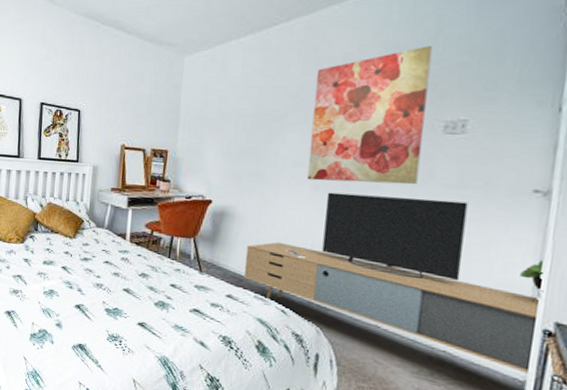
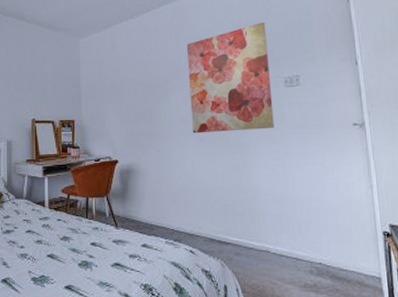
media console: present [244,192,544,374] -> none [152,138,381,270]

